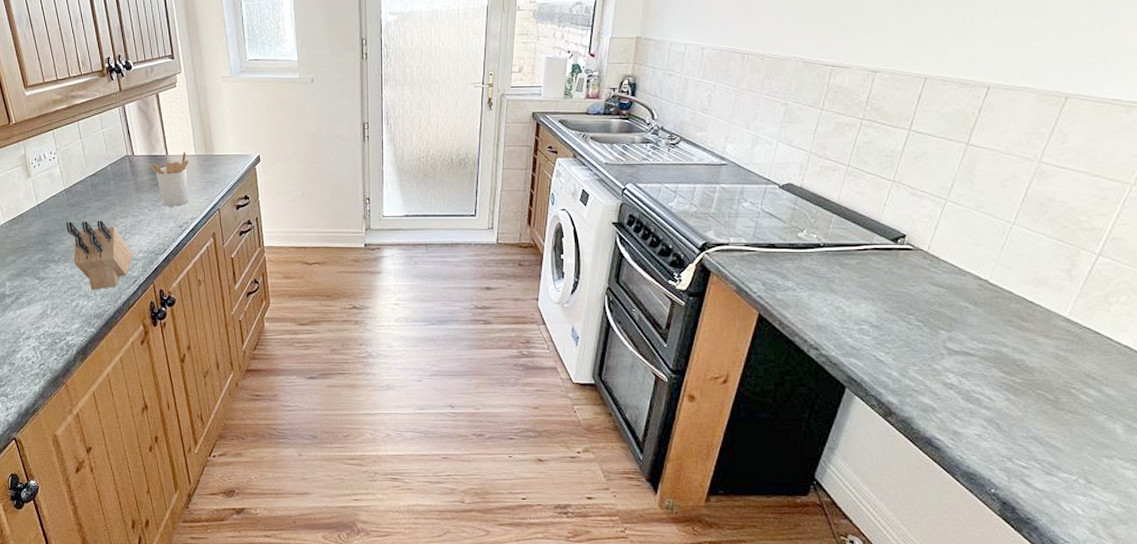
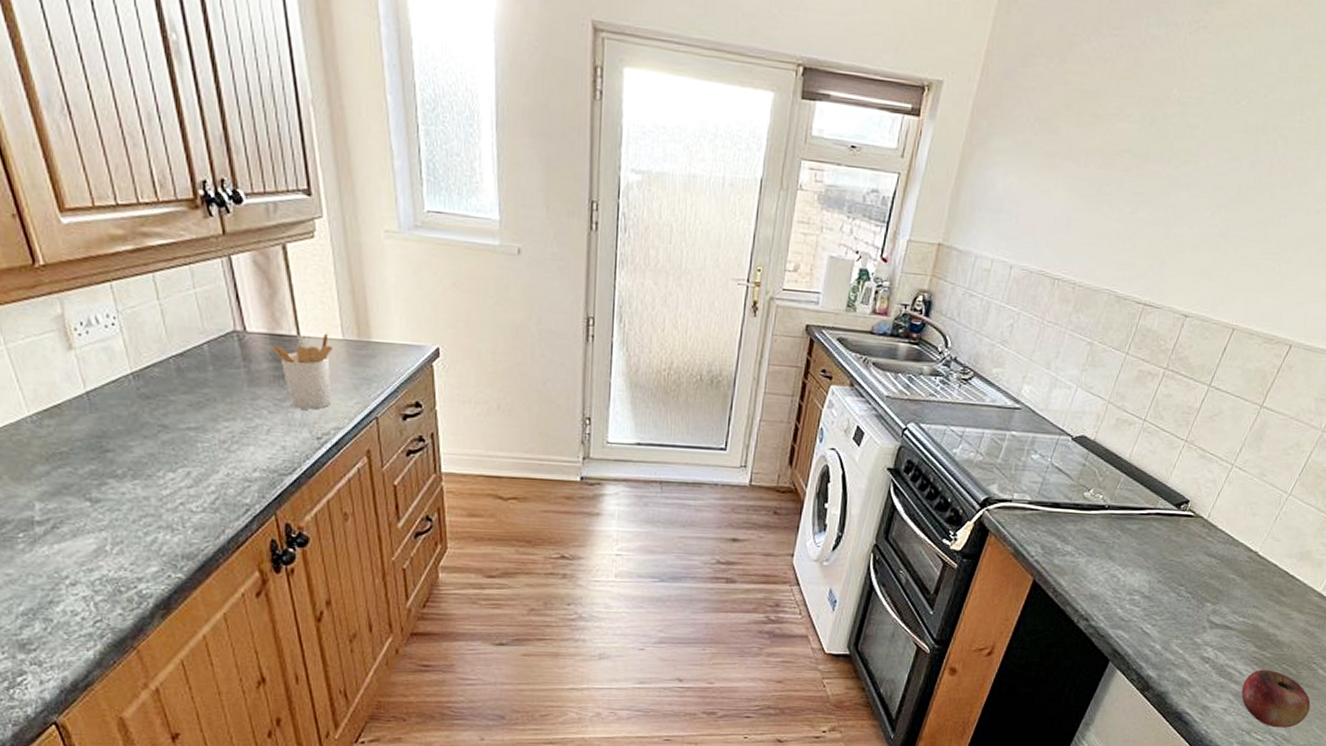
knife block: present [66,220,133,290] -> none [136,420,245,520]
apple: none [994,395,1077,455] -> present [1241,669,1311,728]

